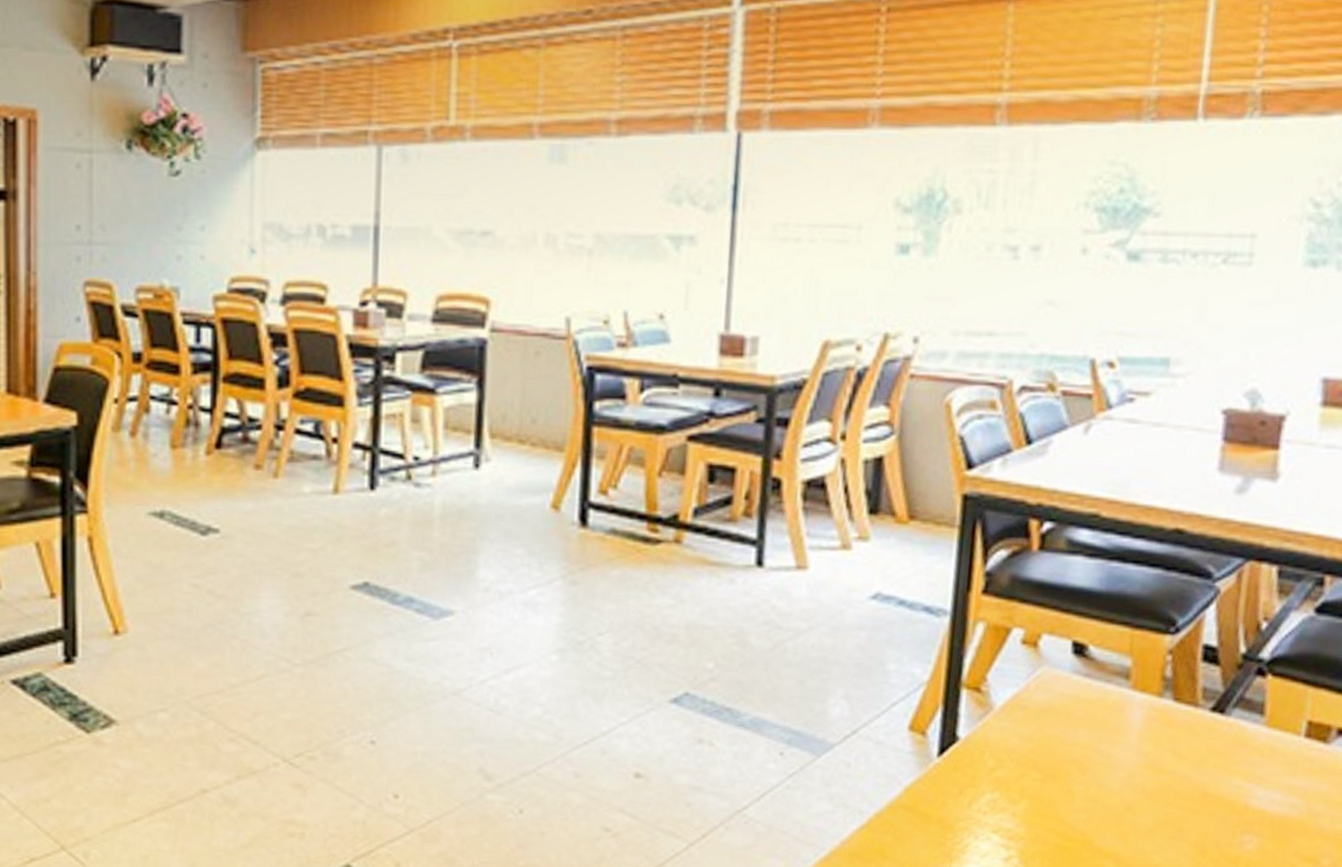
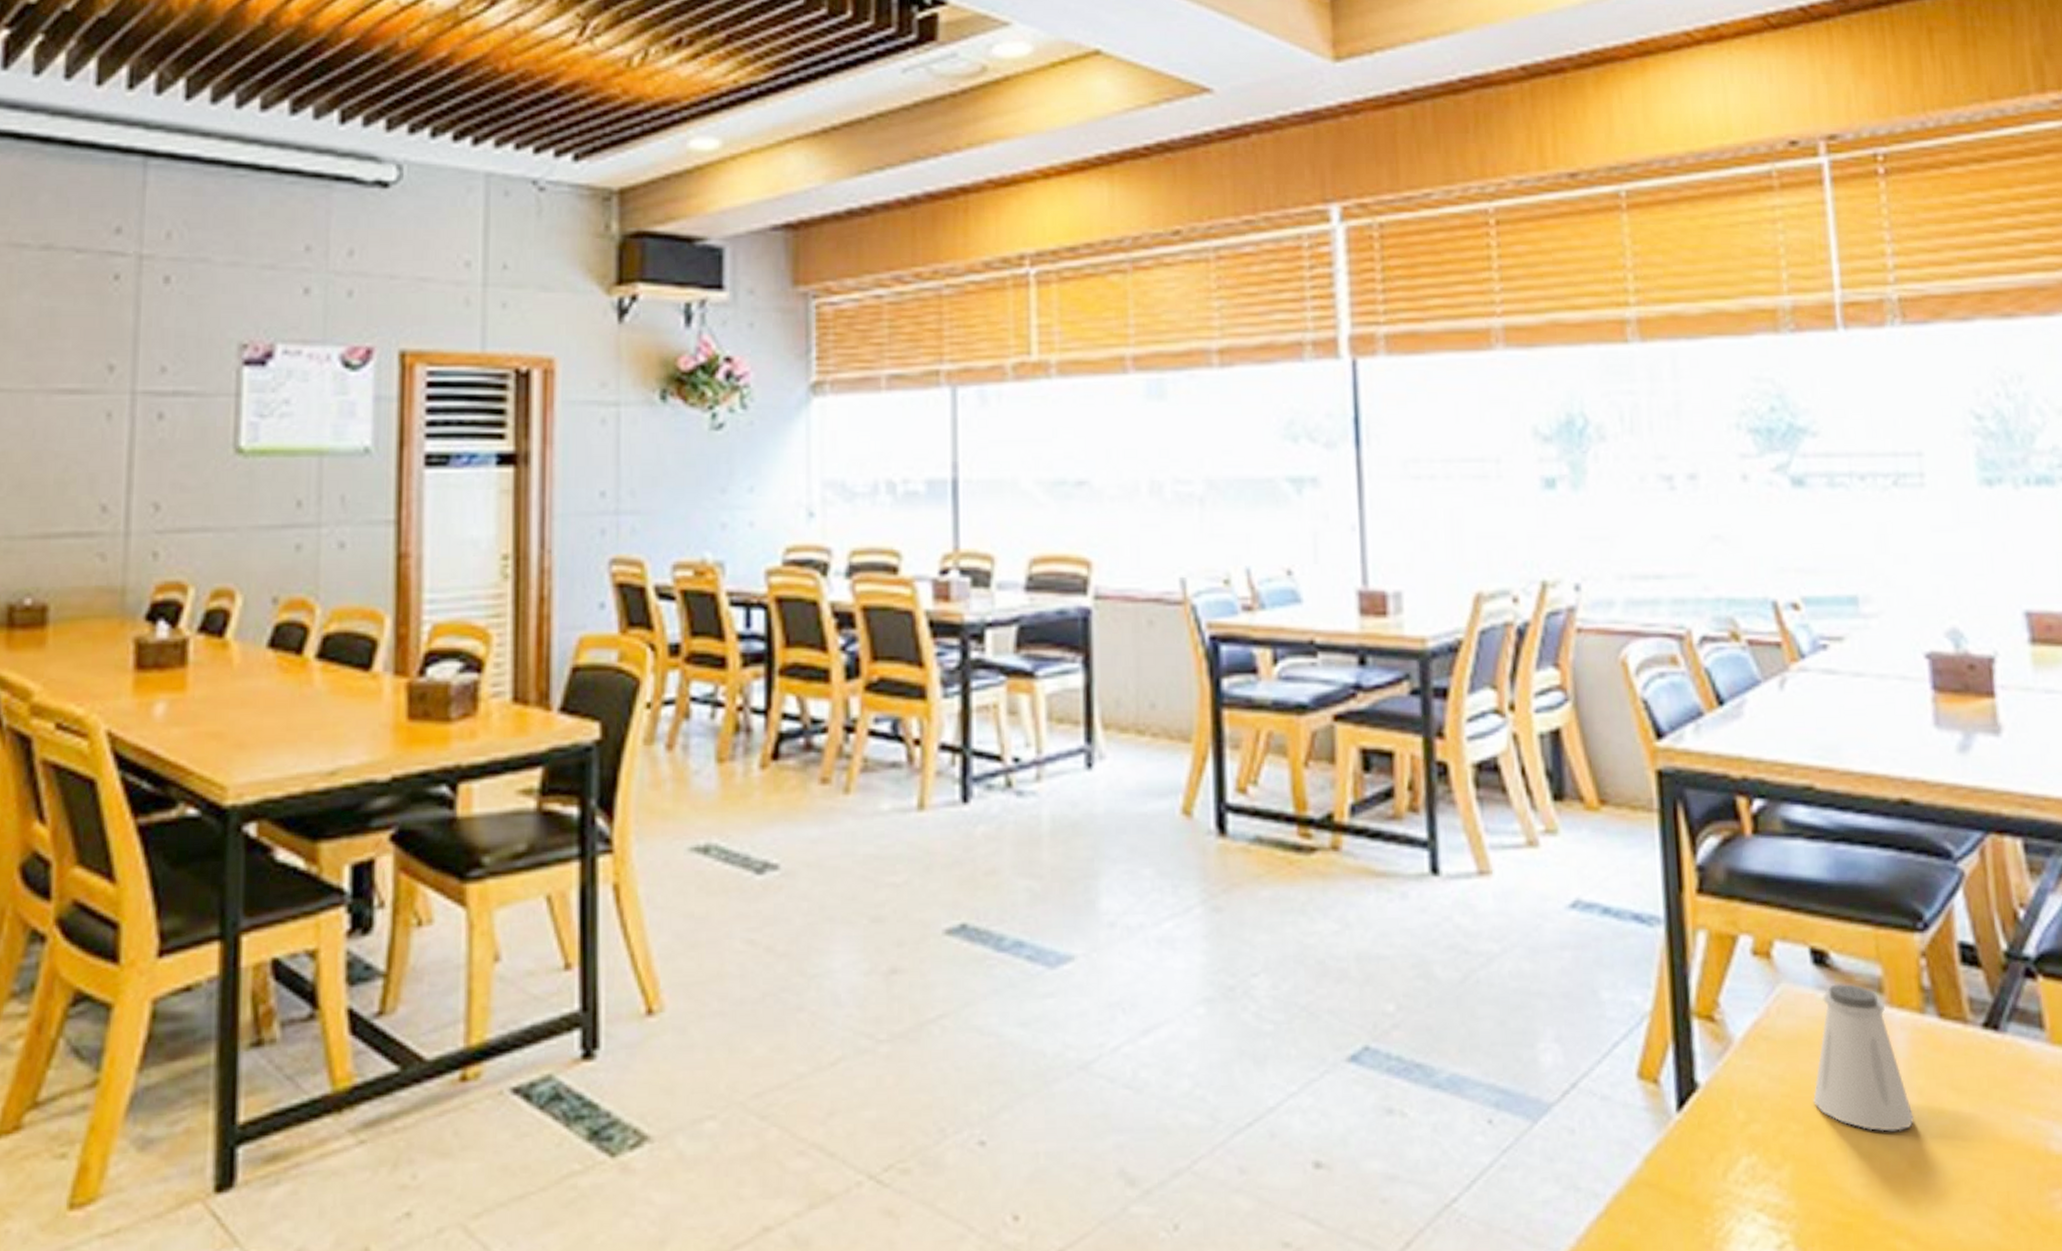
saltshaker: none [1054,669,1137,783] -> present [1813,983,1914,1132]

